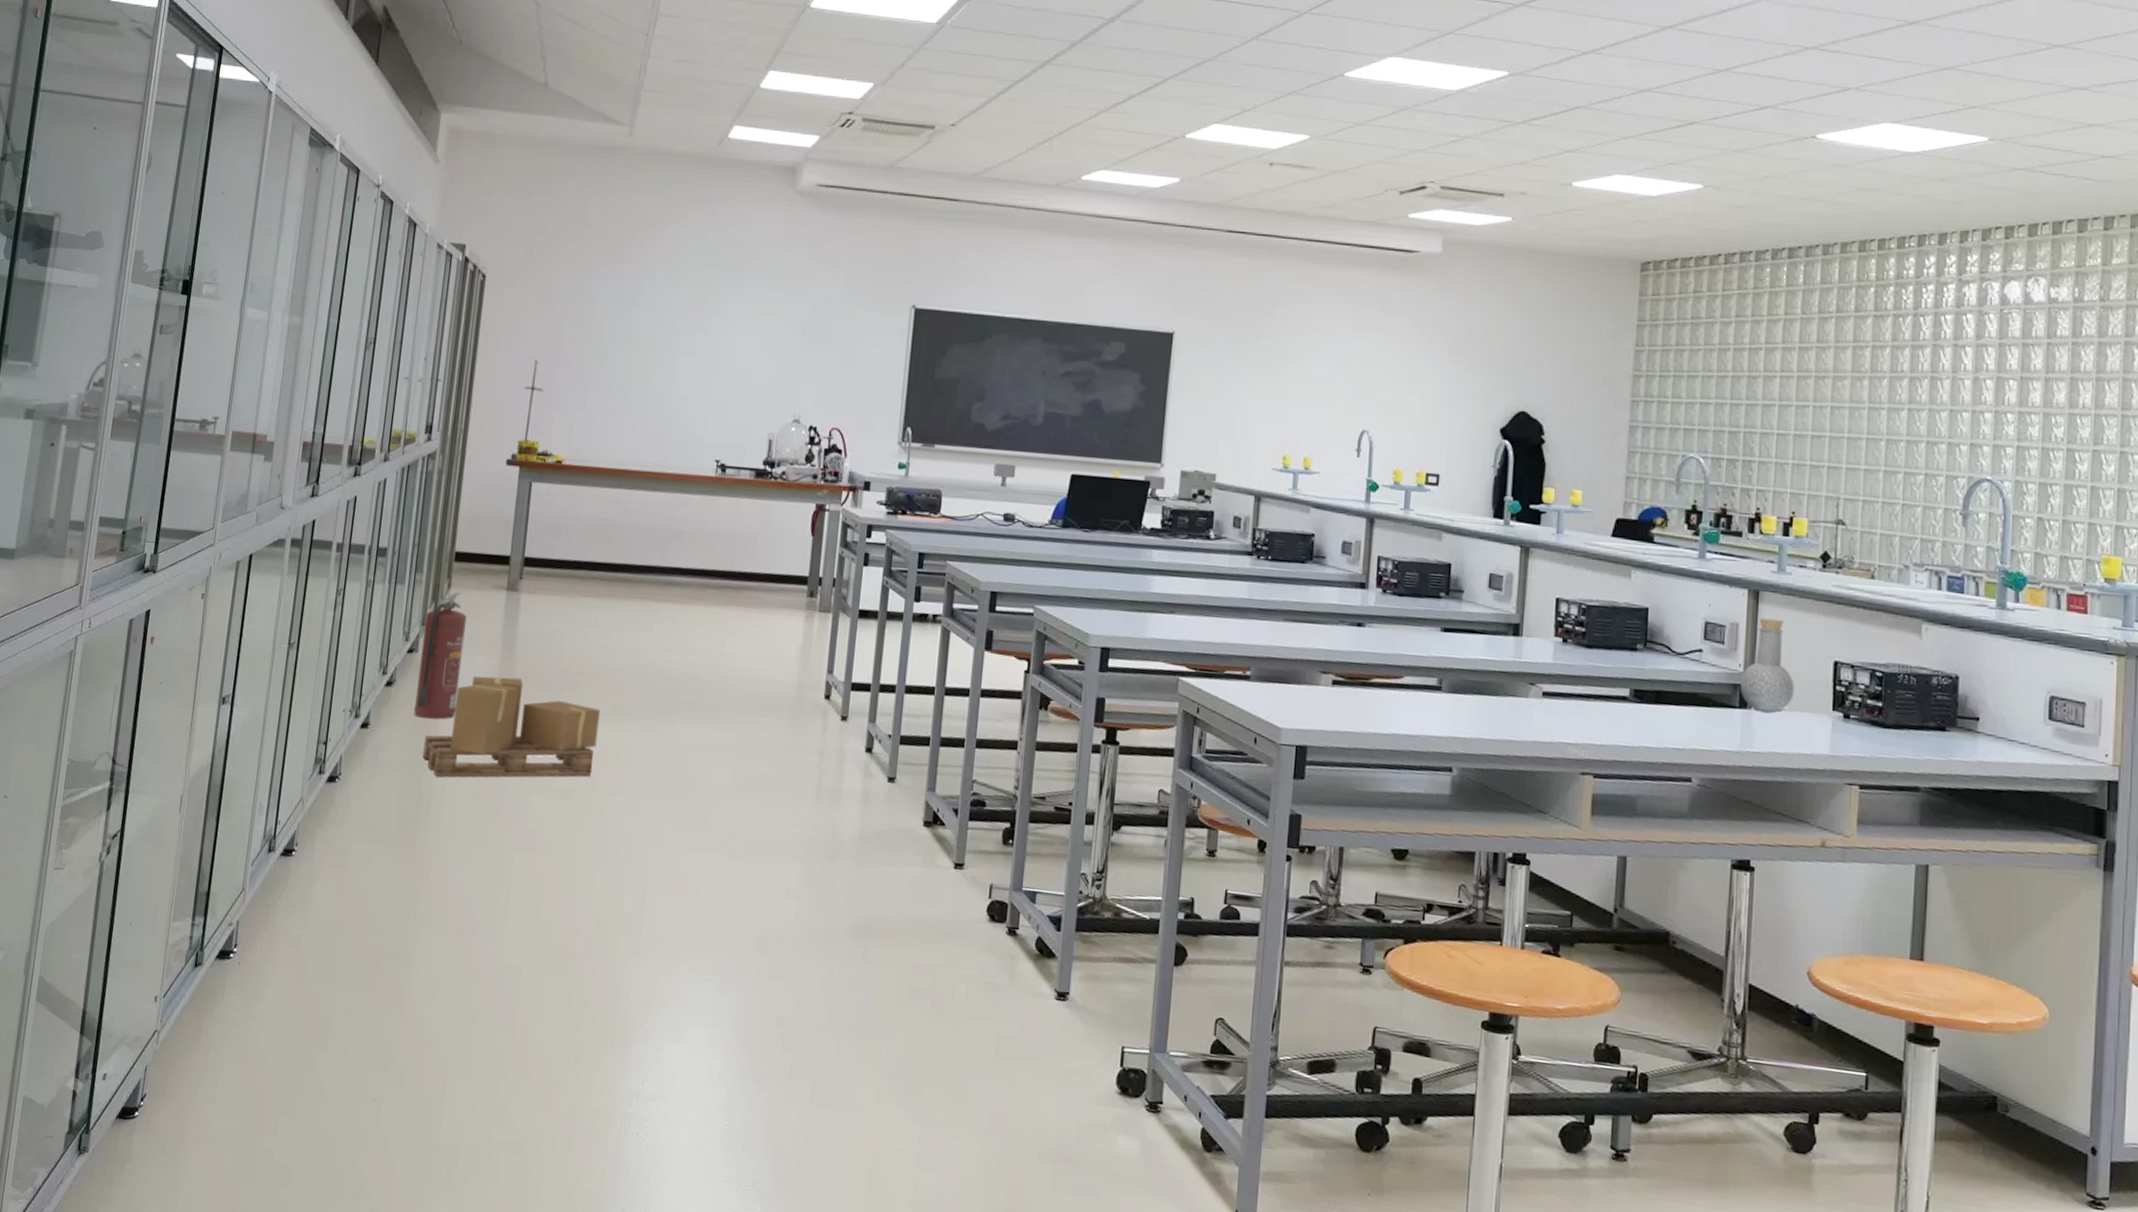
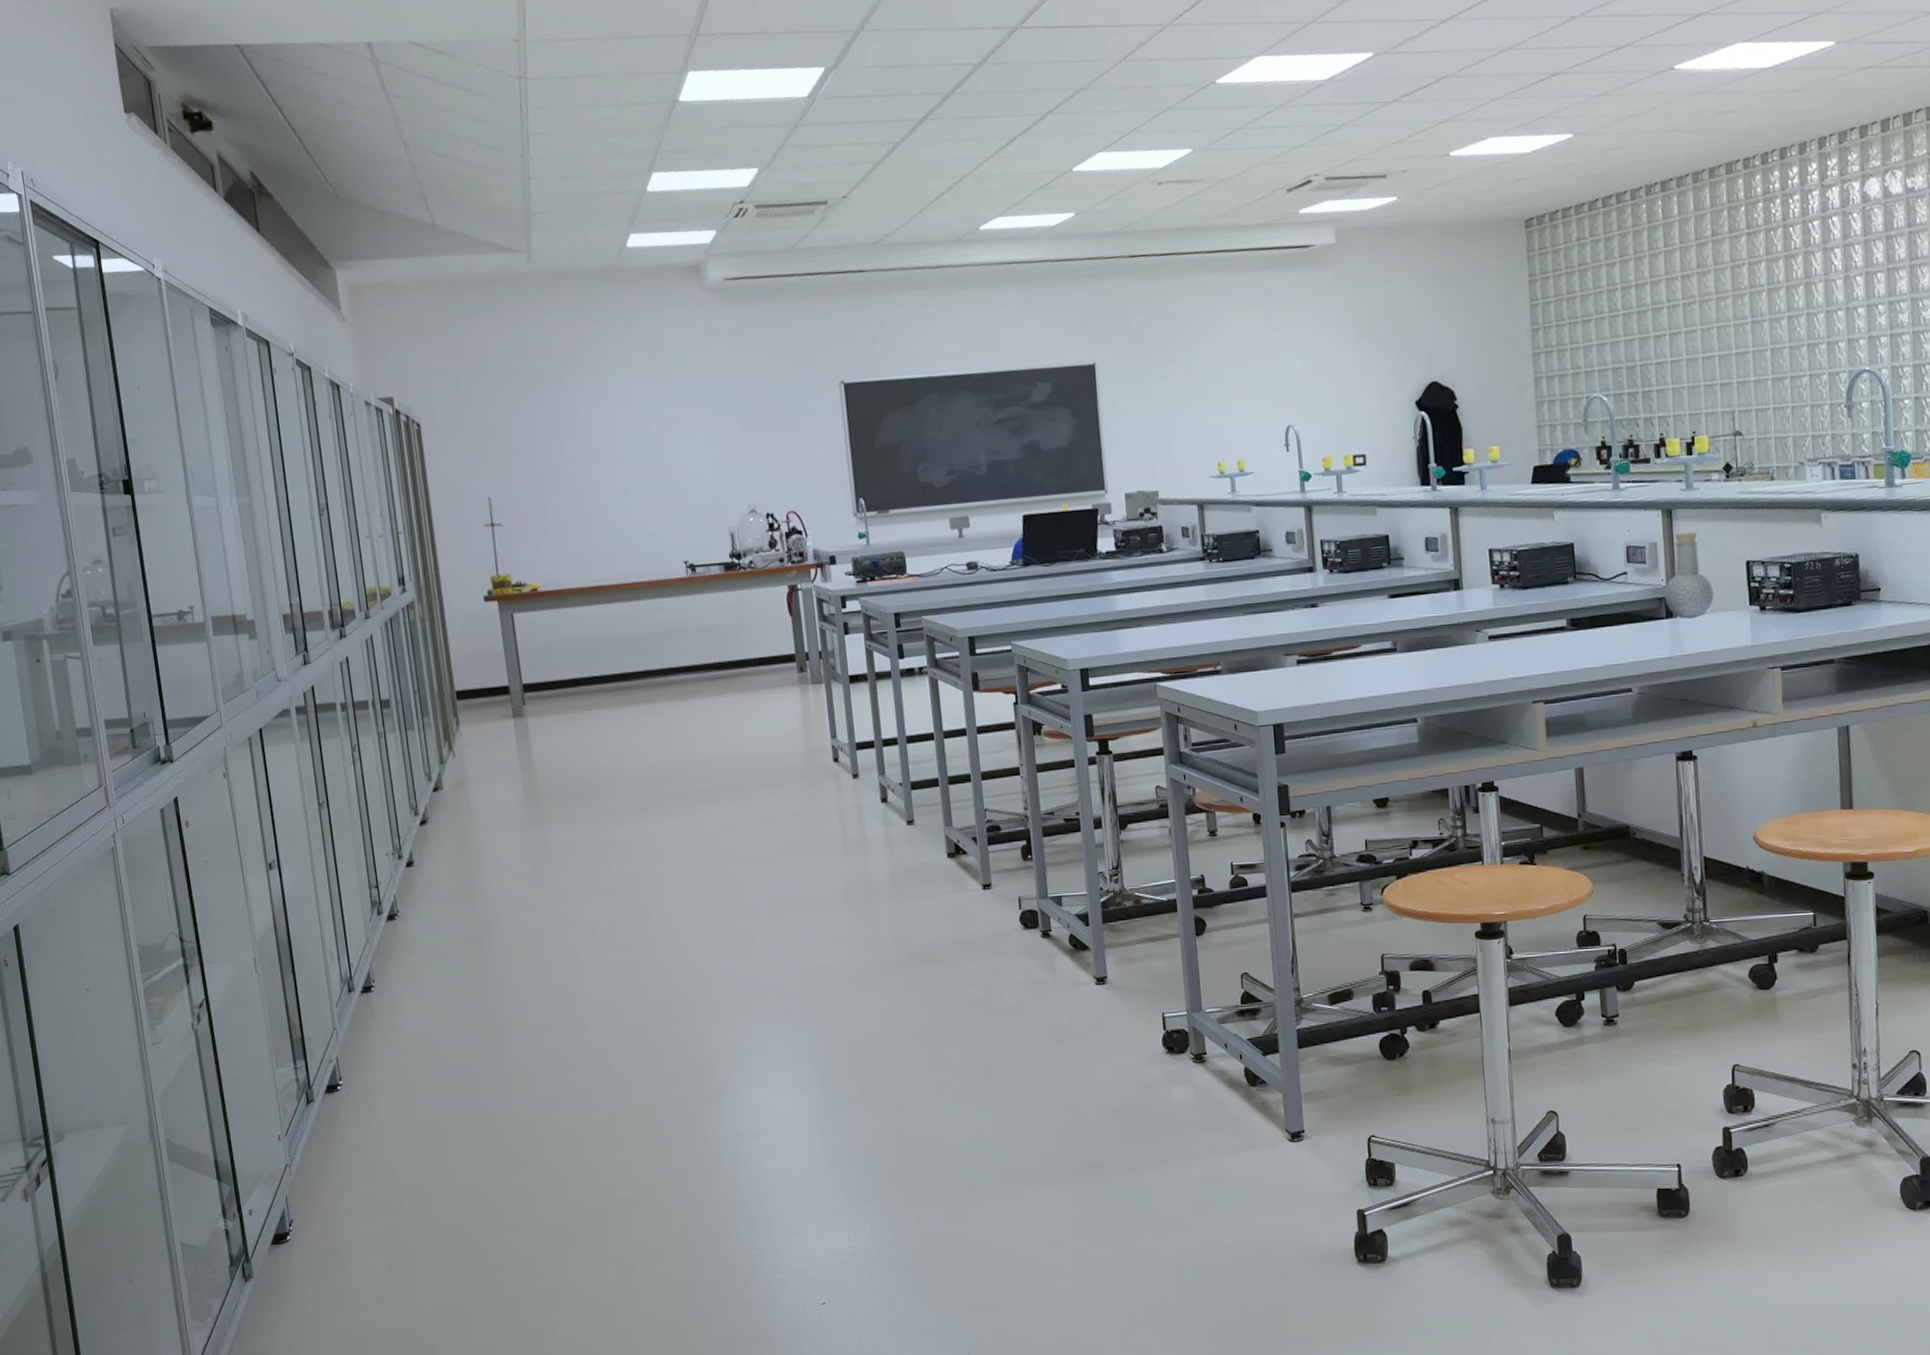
fire extinguisher: present [414,592,467,720] -> none [442,728,493,849]
cardboard boxes: present [422,676,600,778] -> none [469,795,633,899]

